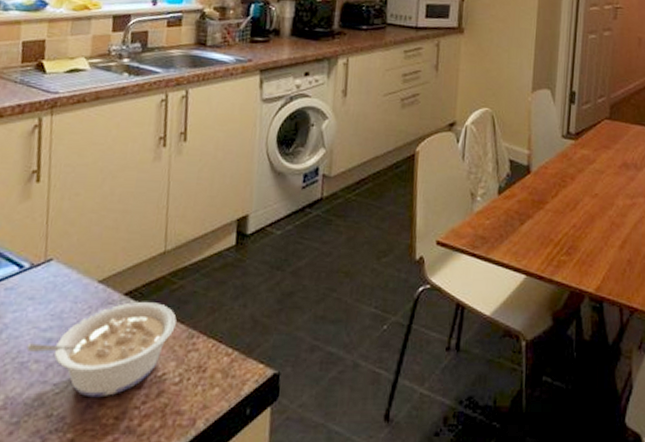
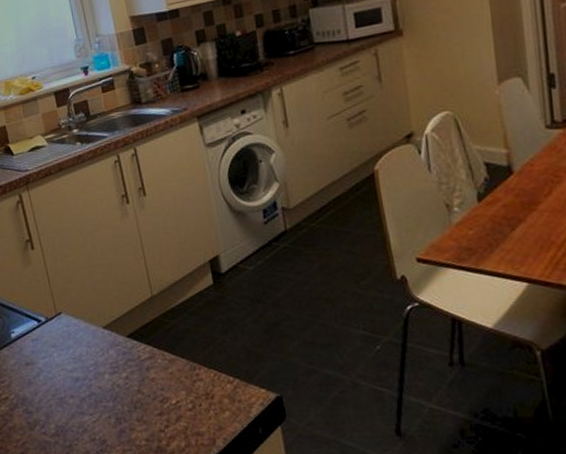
legume: present [26,302,177,398] -> none [61,341,178,424]

